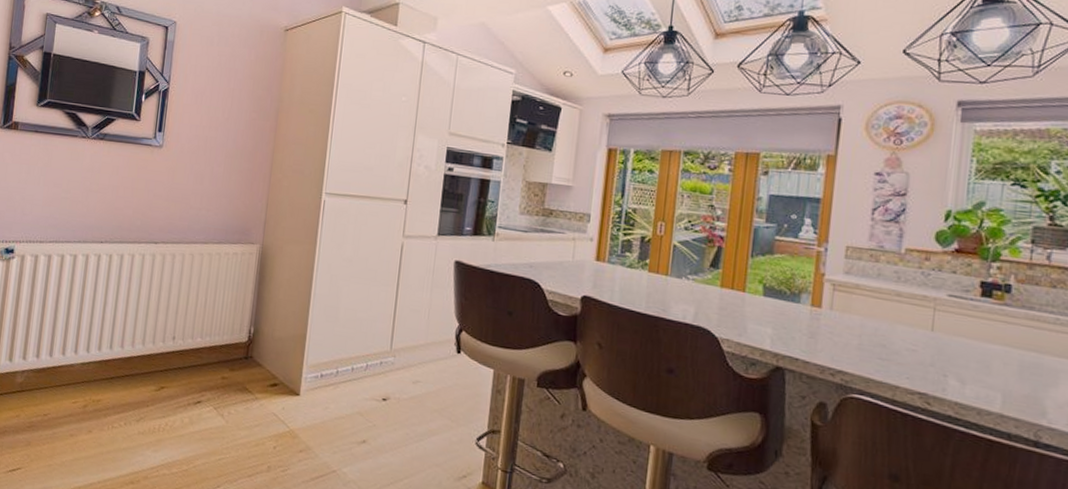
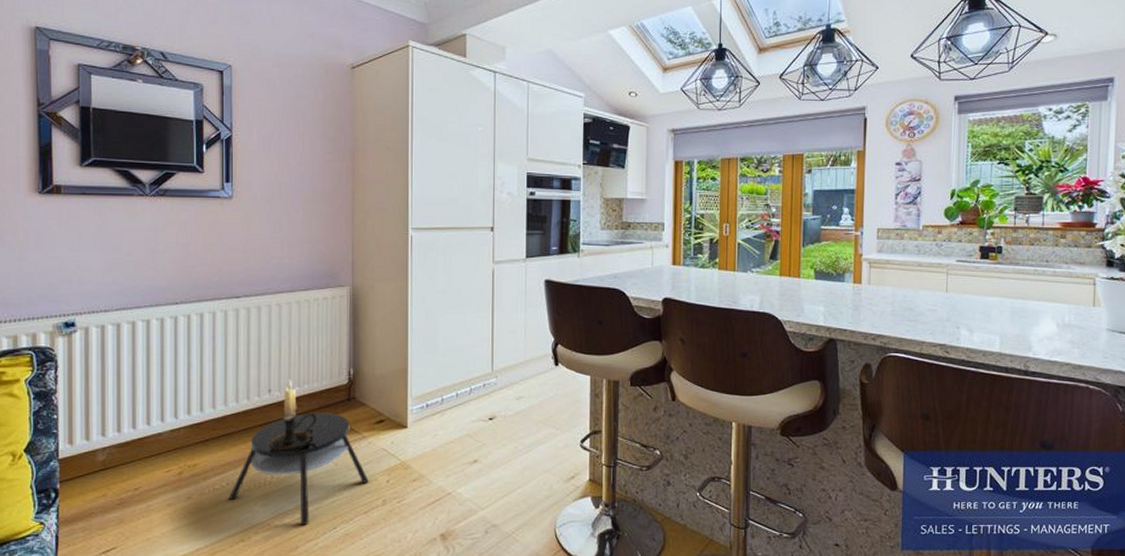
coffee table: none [124,365,257,478] -> present [228,412,369,525]
candle holder: none [166,328,214,402] -> present [268,378,316,453]

